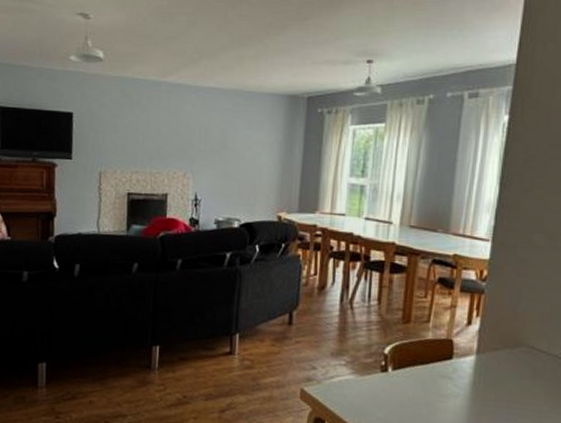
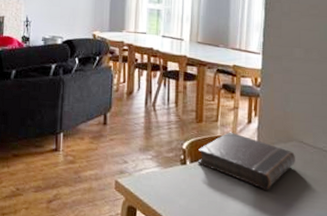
book: none [401,334,523,403] -> present [197,131,295,190]

